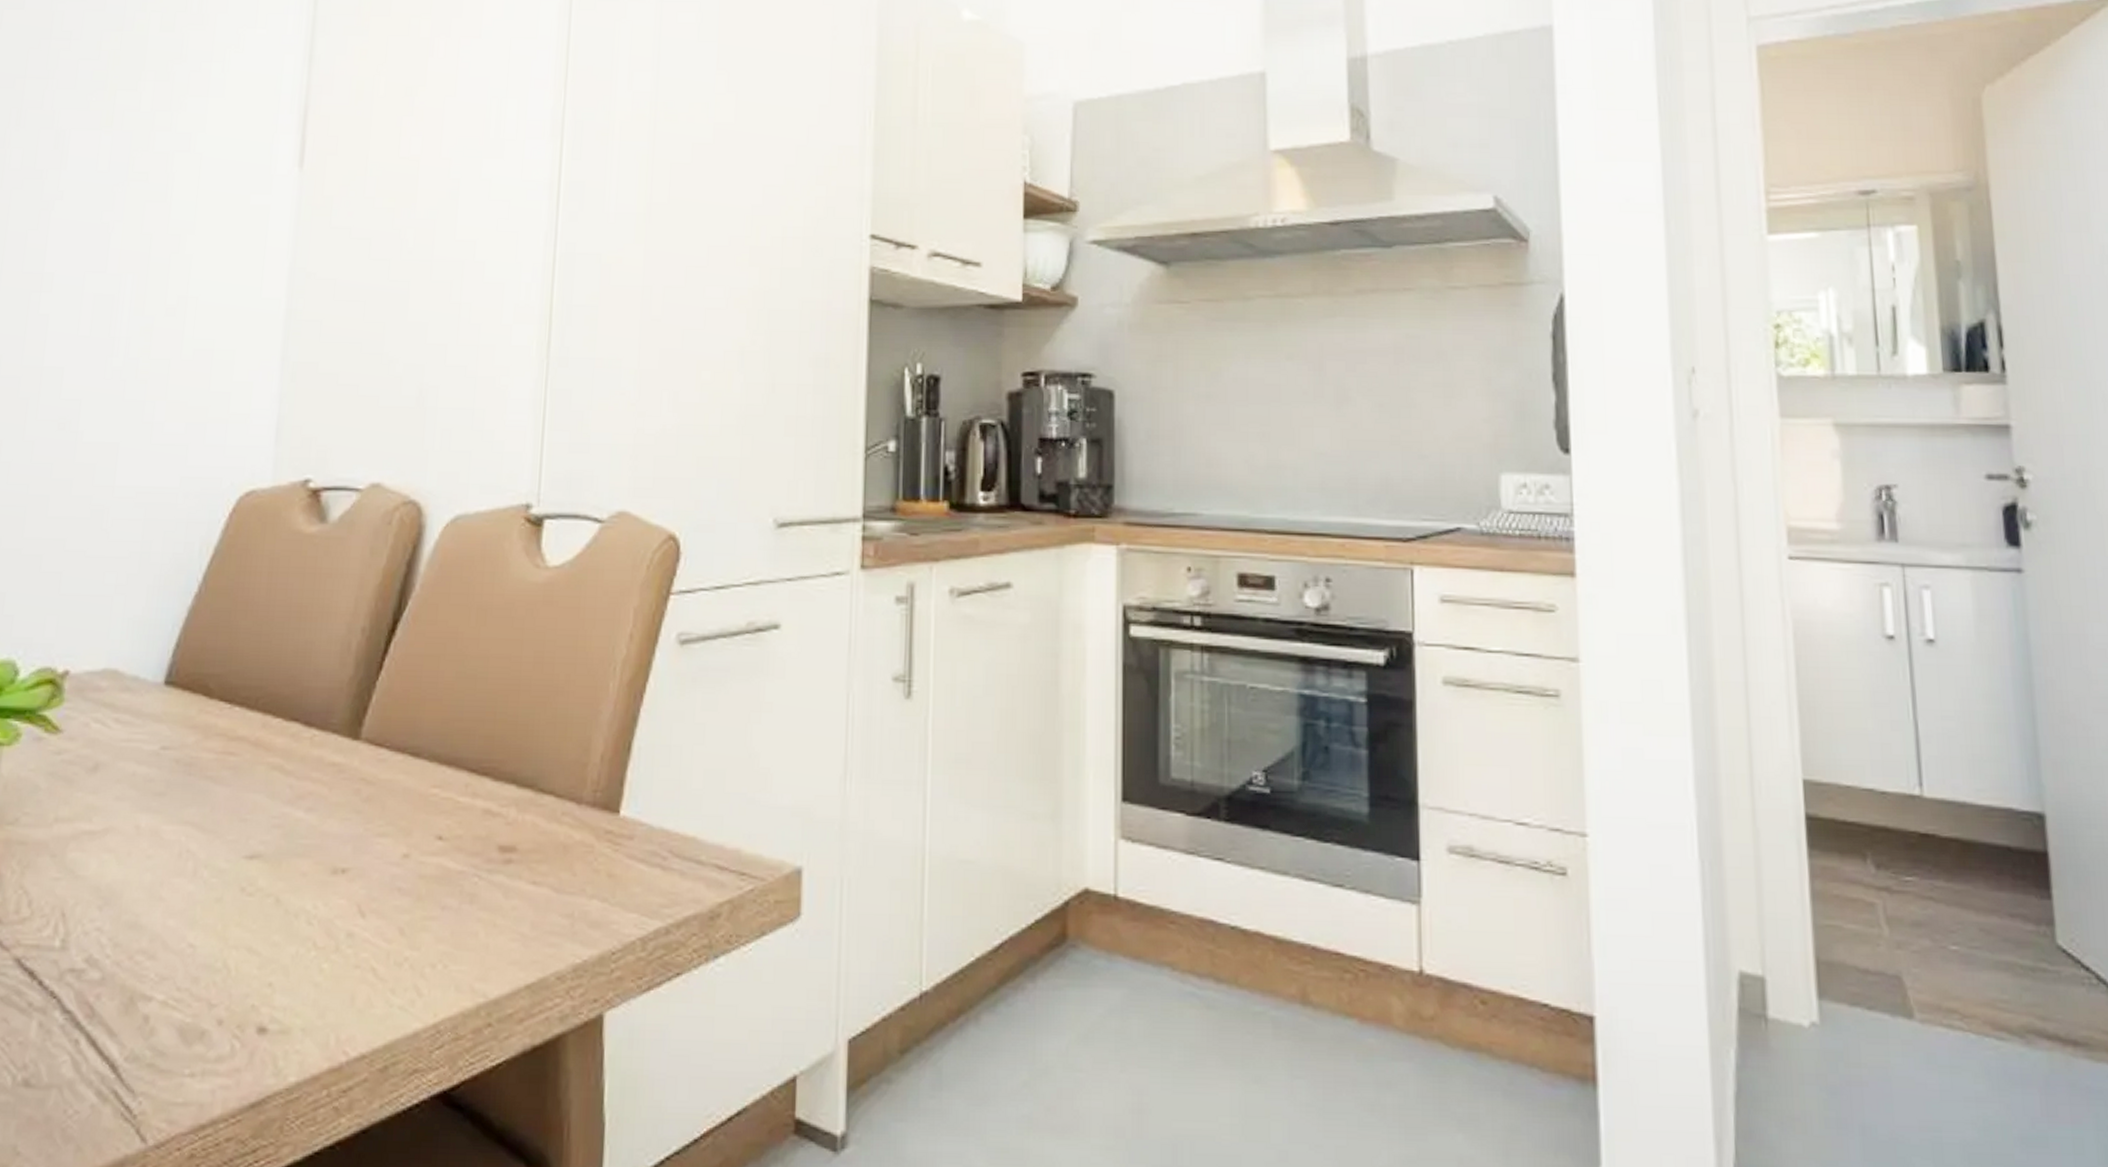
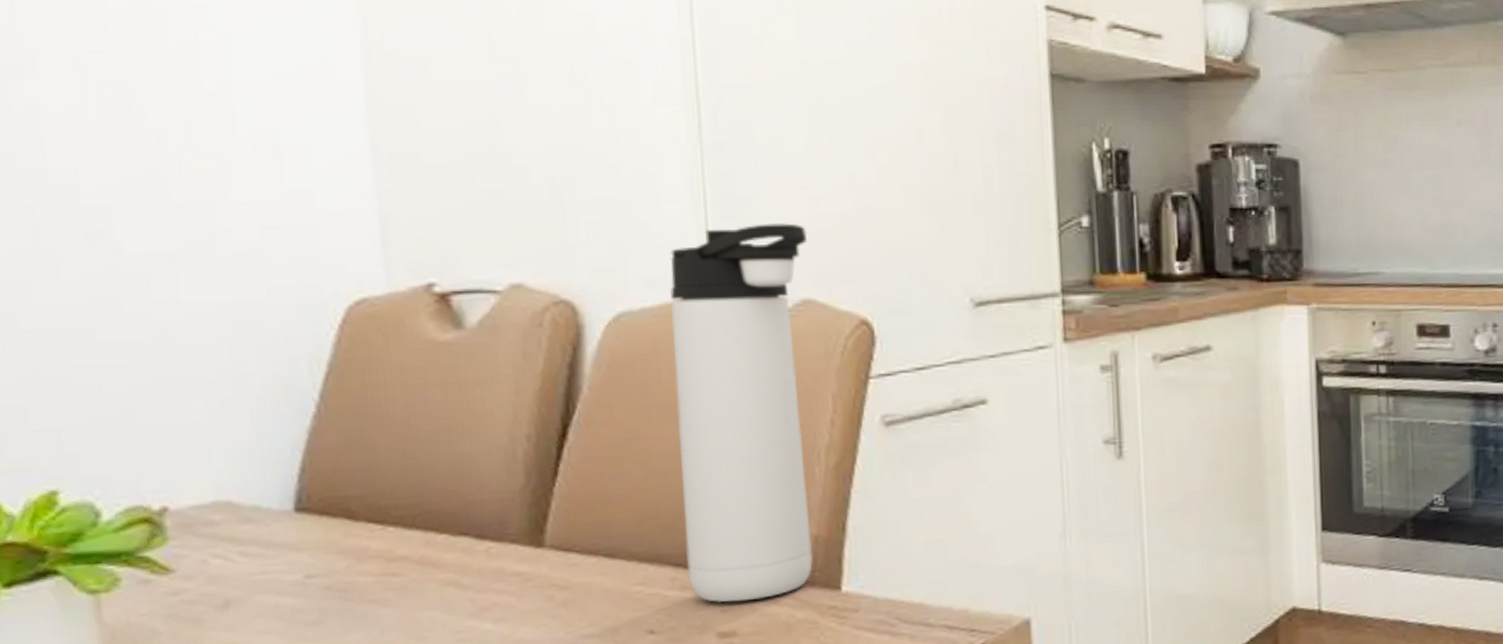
thermos bottle: none [480,436,630,816] -> present [670,223,813,603]

